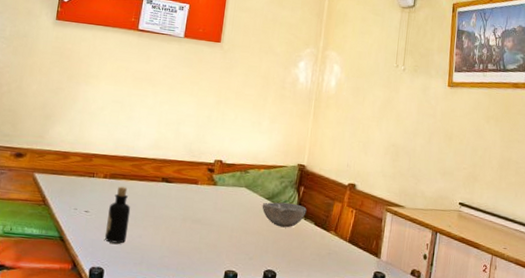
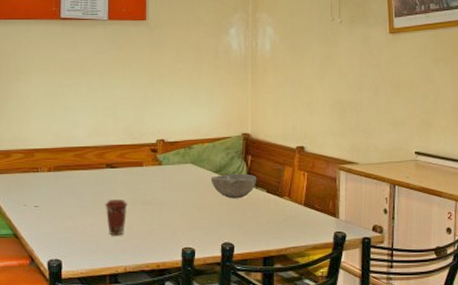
bottle: present [104,186,131,244] -> none [57,178,80,234]
coffee cup: none [155,214,178,251] -> present [105,200,128,236]

